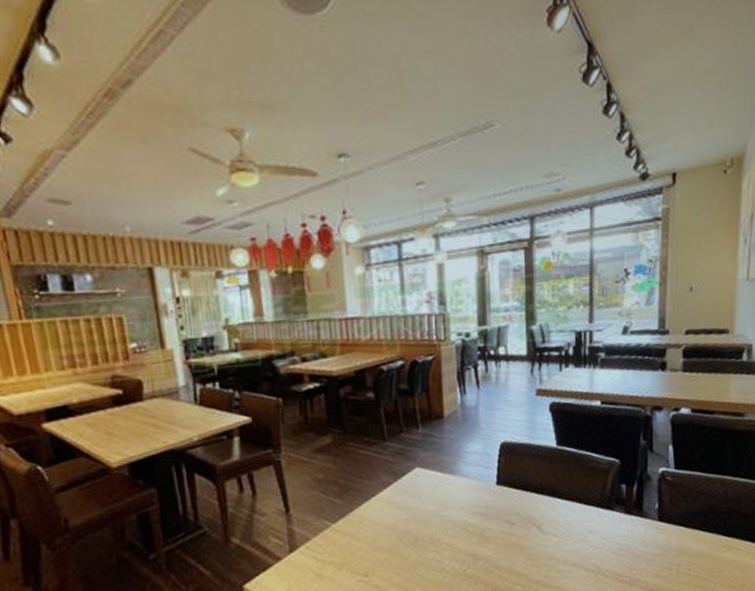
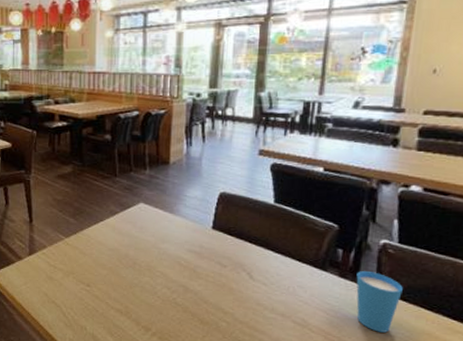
cup: none [641,502,682,564] -> present [356,271,403,333]

